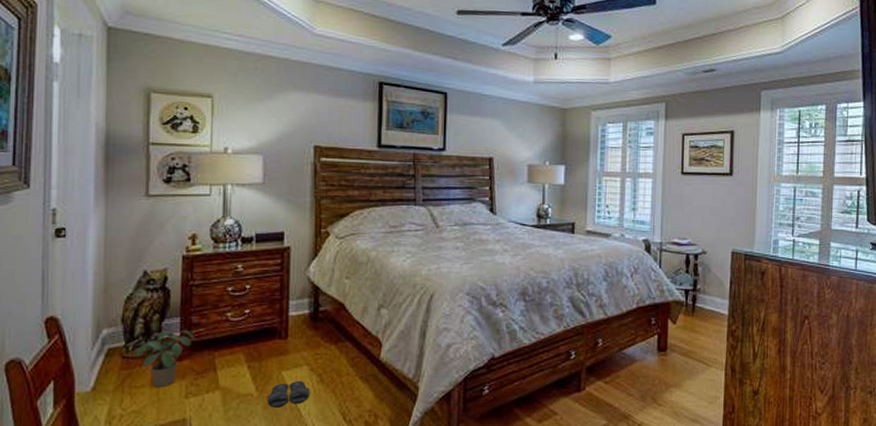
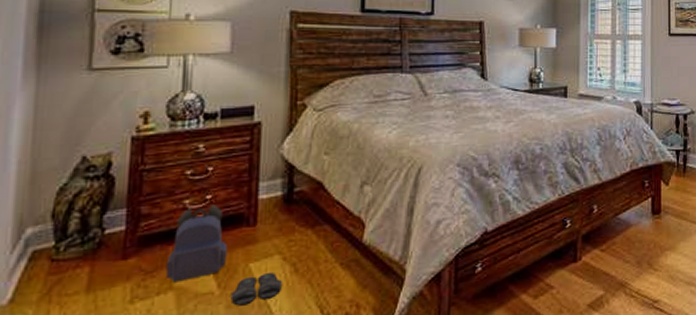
potted plant: present [135,330,195,388] -> none [67,223,144,294]
backpack: none [213,318,264,383] -> present [165,204,228,283]

